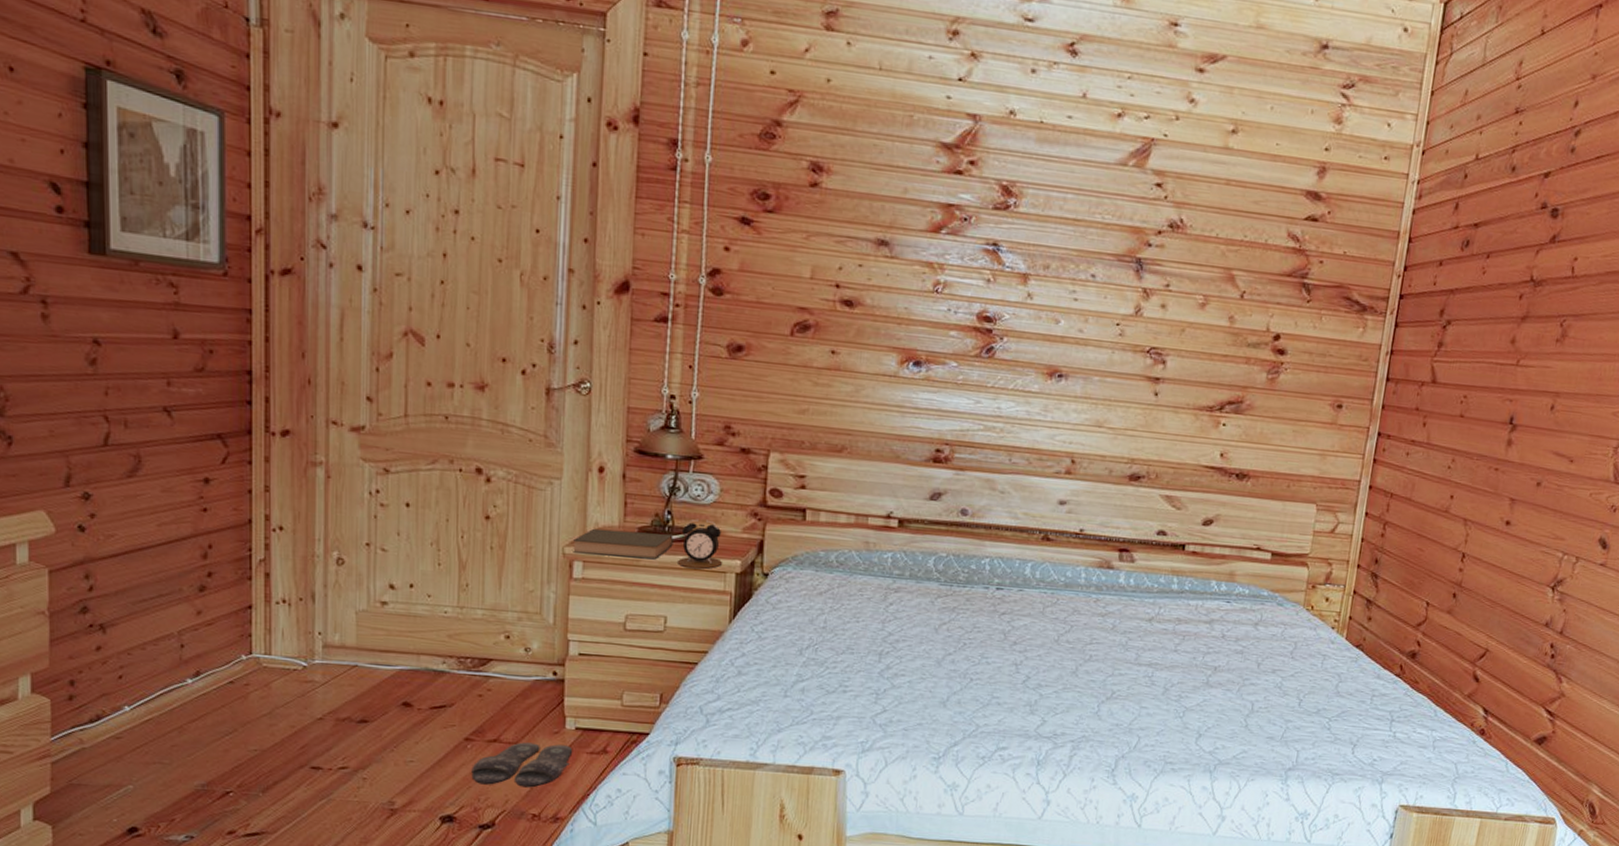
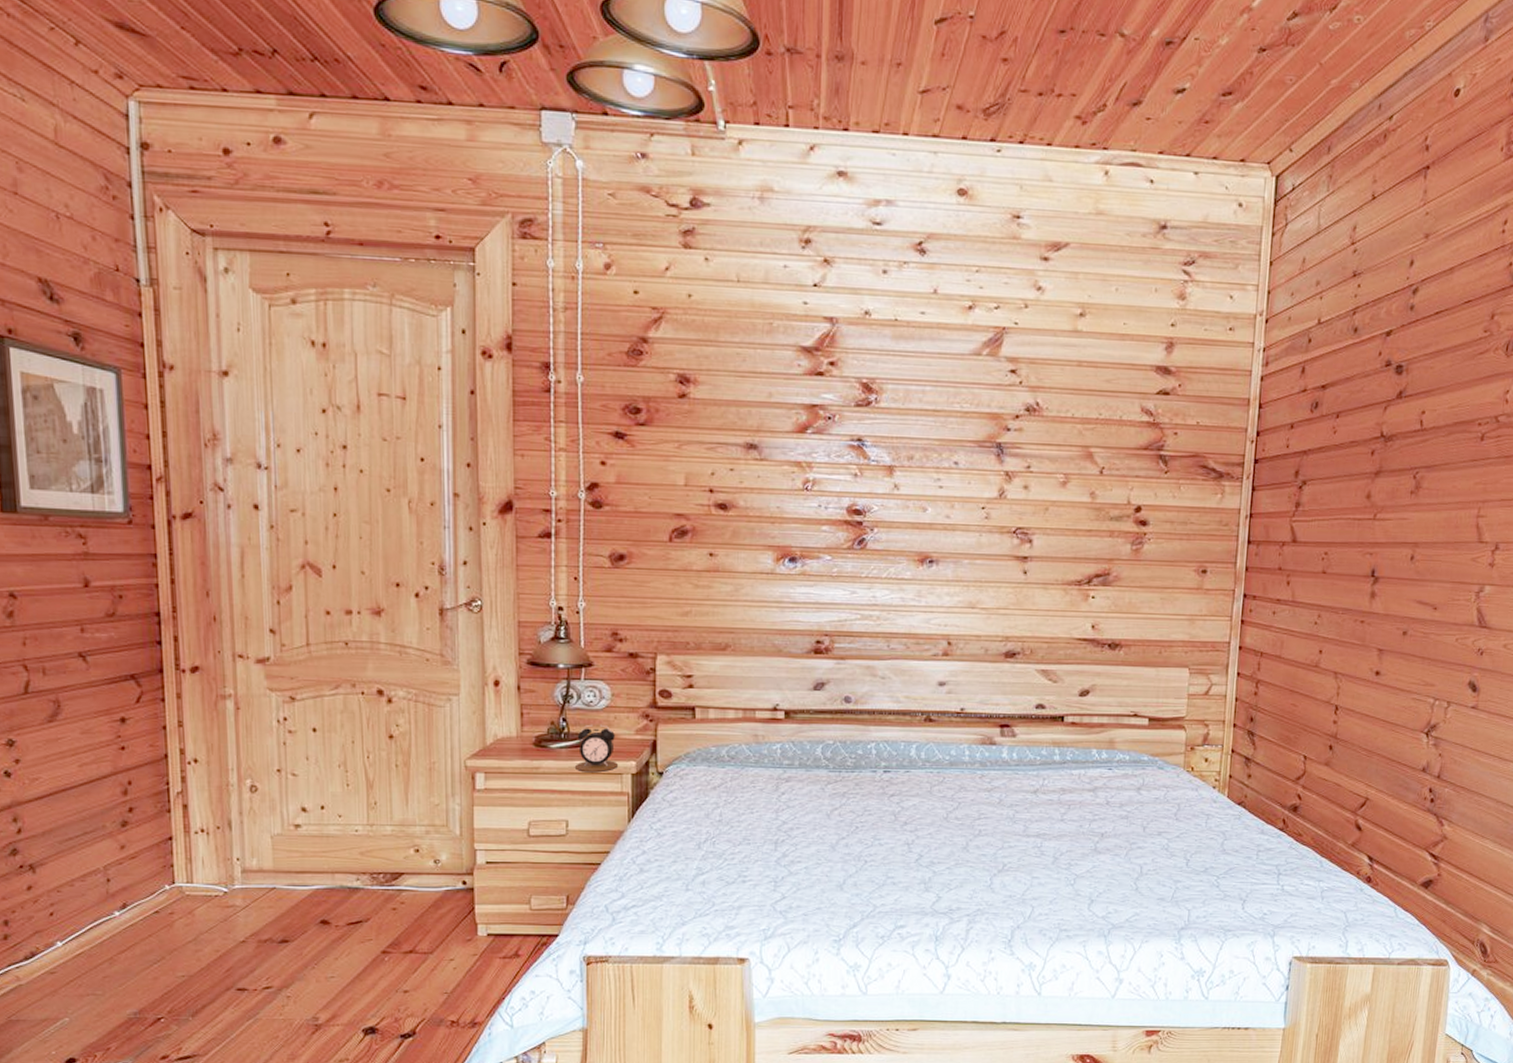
slippers: present [471,742,572,788] -> none [390,951,485,995]
book: present [573,528,673,560] -> none [474,740,570,766]

